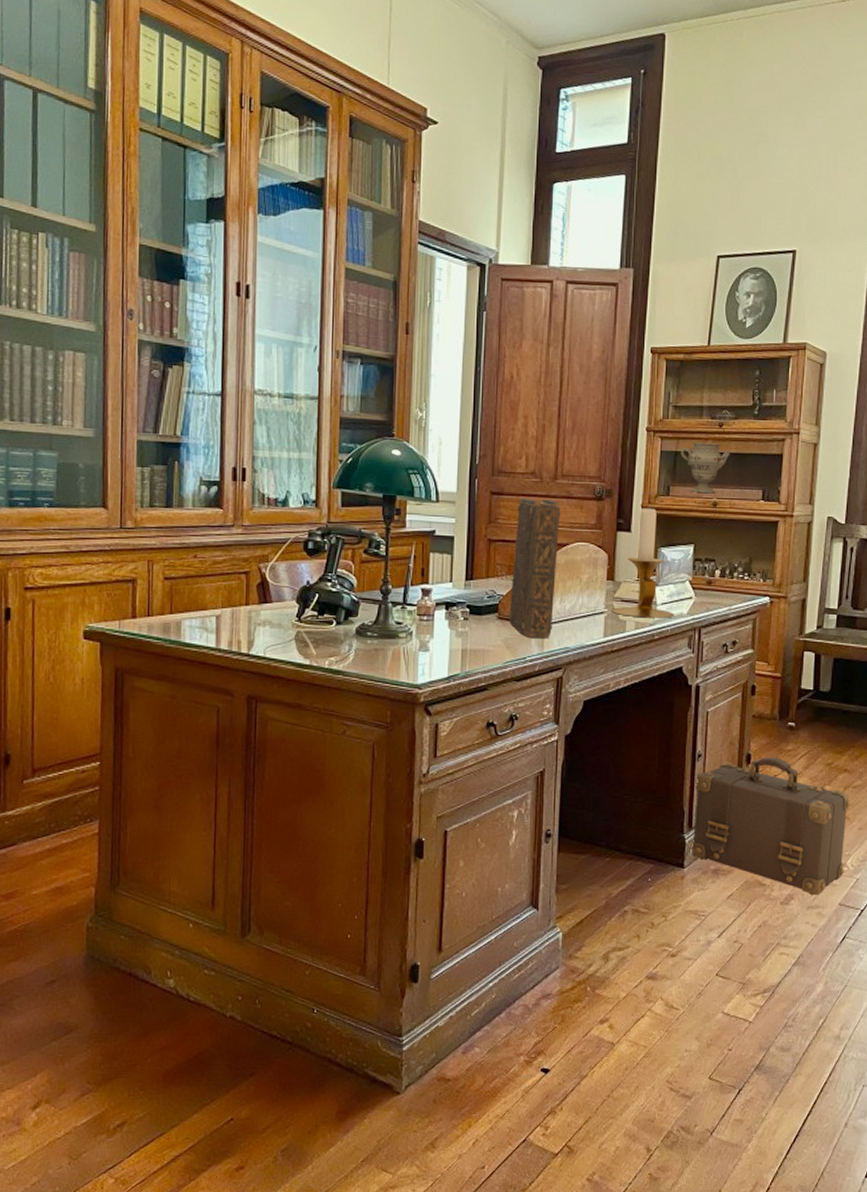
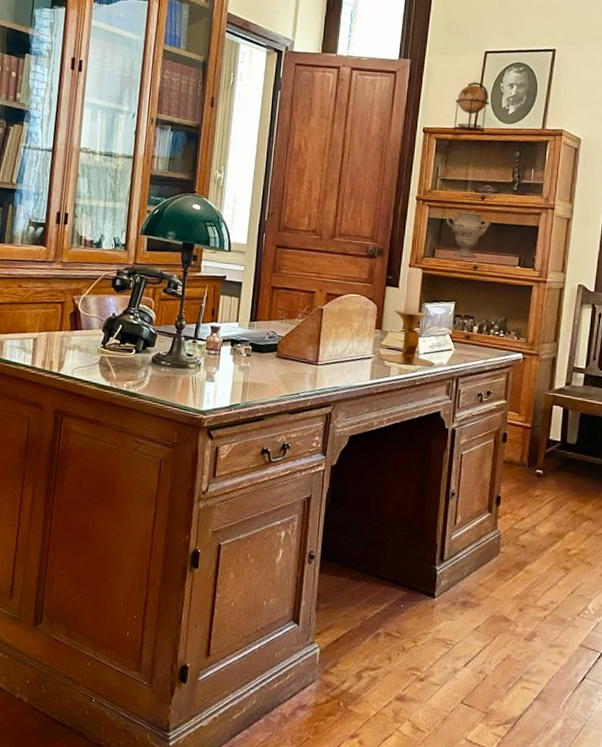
book: present [509,498,561,639] -> none [286,252,337,378]
globe: none [684,291,724,352] -> present [453,81,489,134]
vintage suitcase: present [691,757,851,896] -> none [441,500,593,635]

